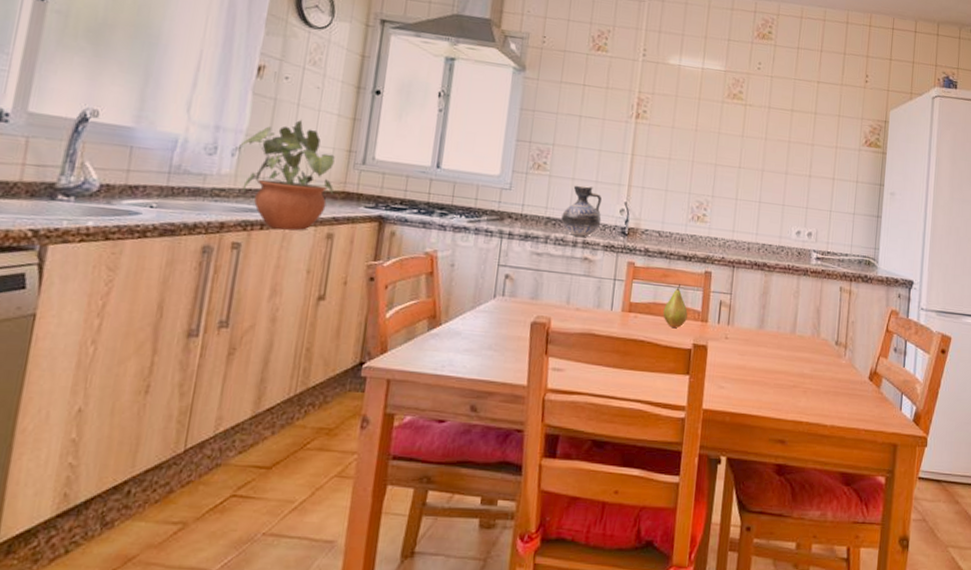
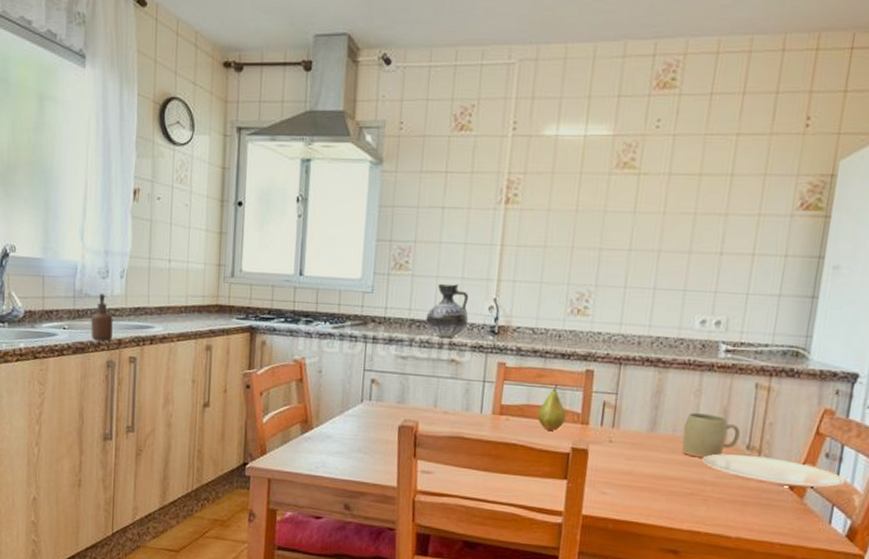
soap dispenser: none [185,171,217,225] -> present [91,293,113,342]
potted plant: present [237,119,335,232] -> none [125,238,209,344]
mug: none [785,312,830,353] -> present [681,413,740,458]
plate: none [802,349,909,379] -> present [702,453,845,489]

